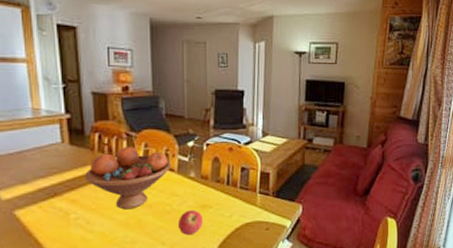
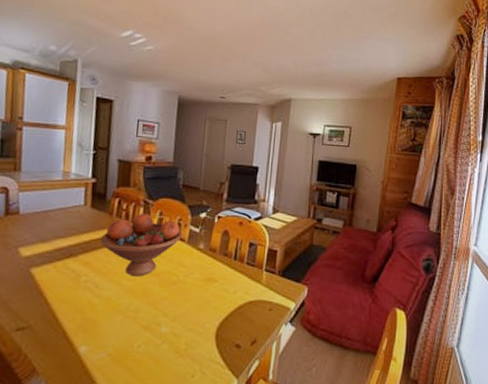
fruit: present [179,210,203,236] -> none [182,282,207,309]

